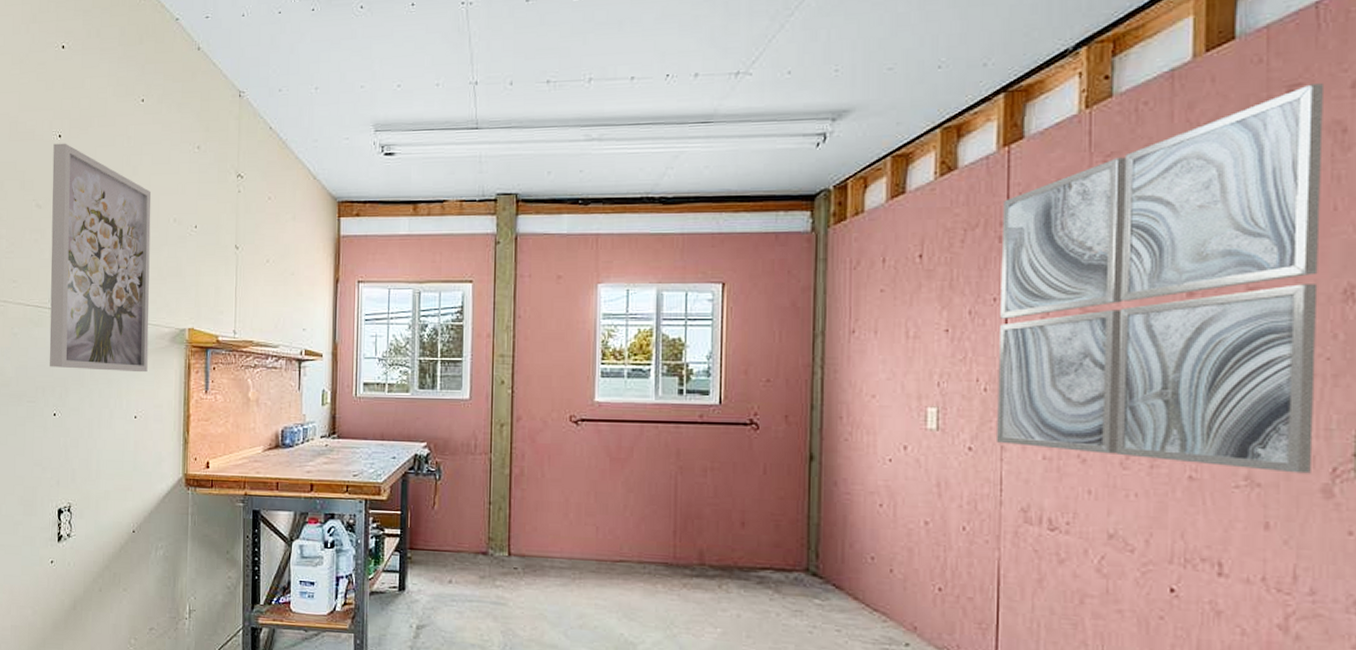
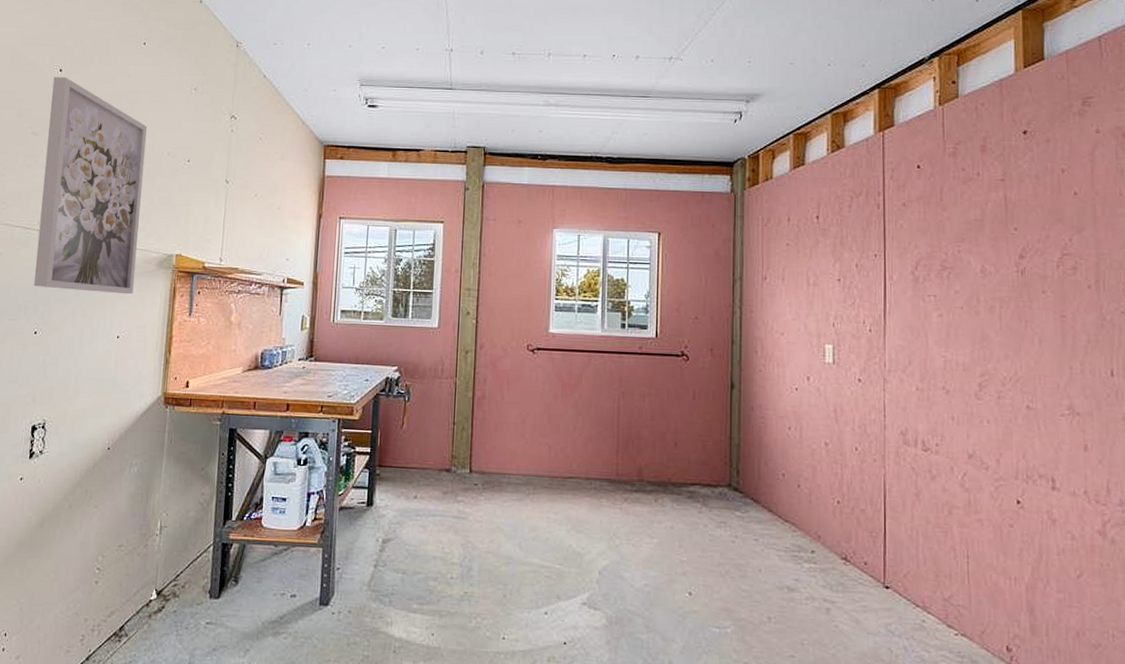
wall art: present [997,83,1323,474] -> none [879,98,1116,405]

